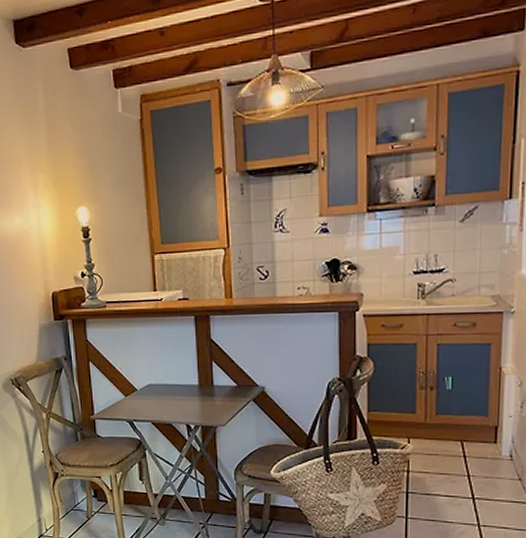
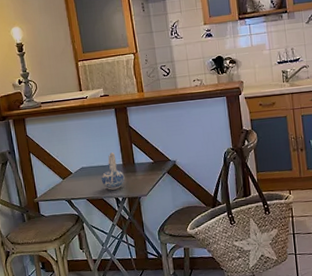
ceramic pitcher: none [172,369,200,415] -> present [101,152,125,190]

